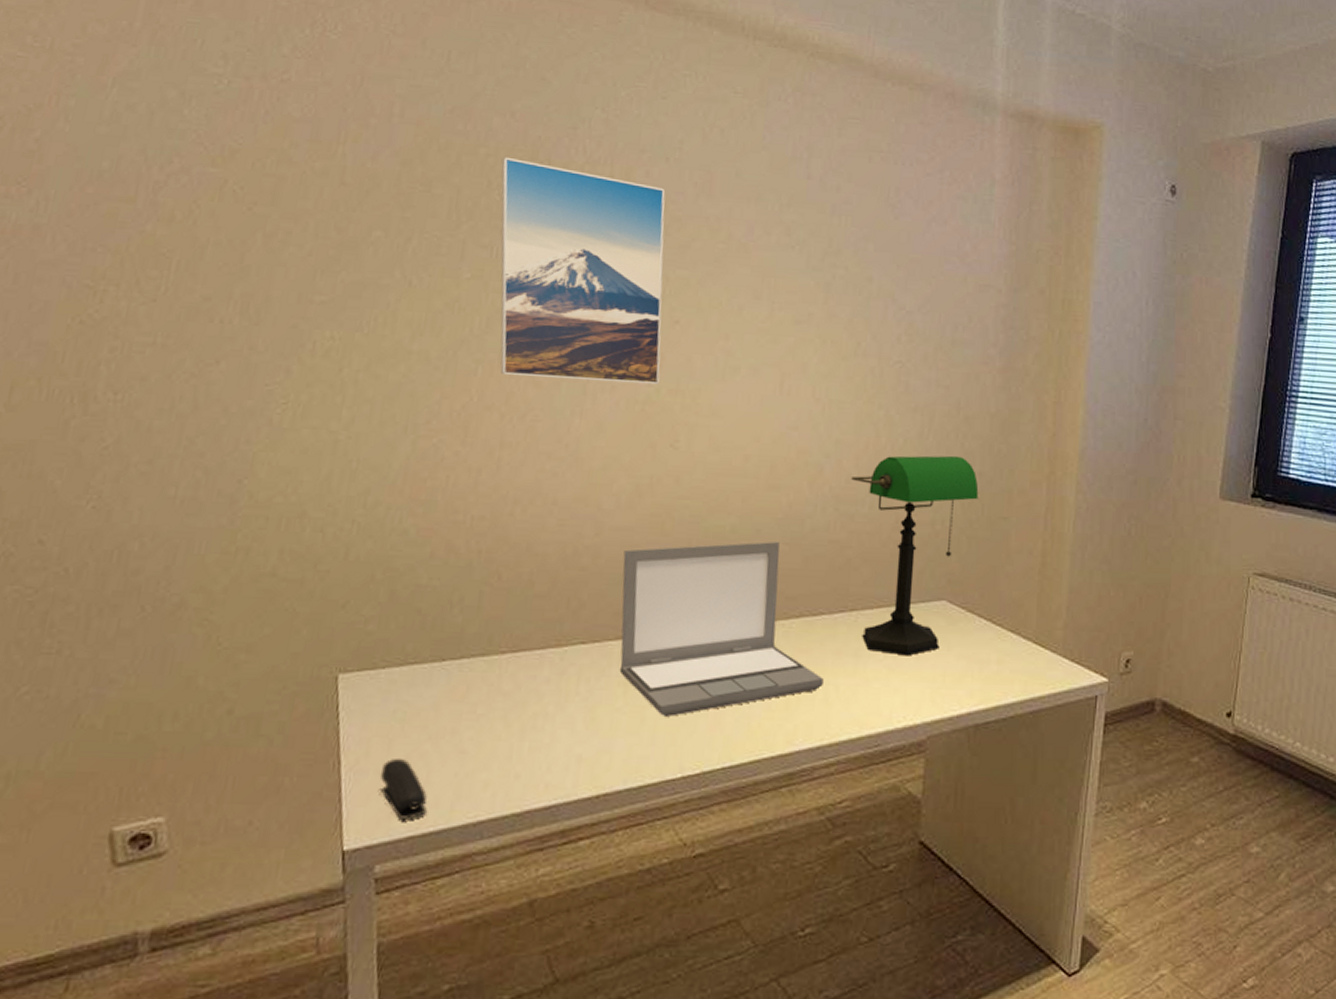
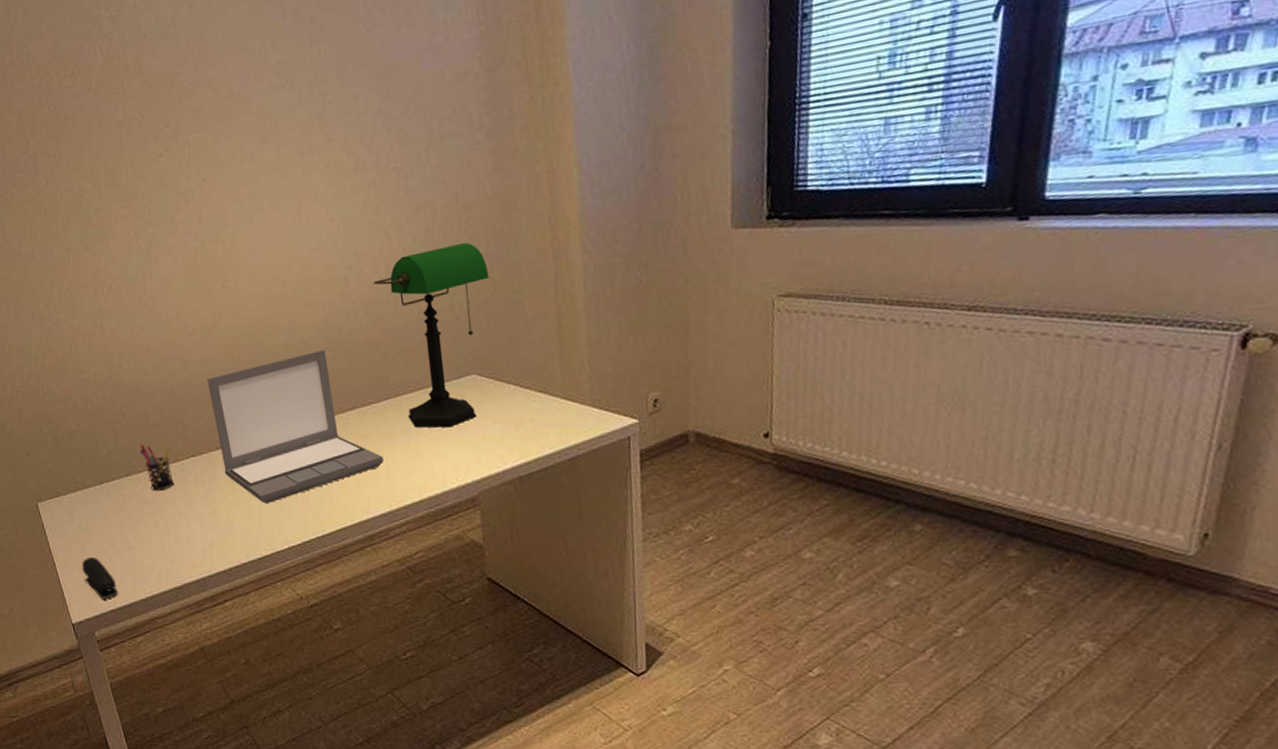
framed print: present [500,157,666,385] -> none [43,64,202,257]
pen holder: none [509,617,553,681] -> present [139,444,174,491]

